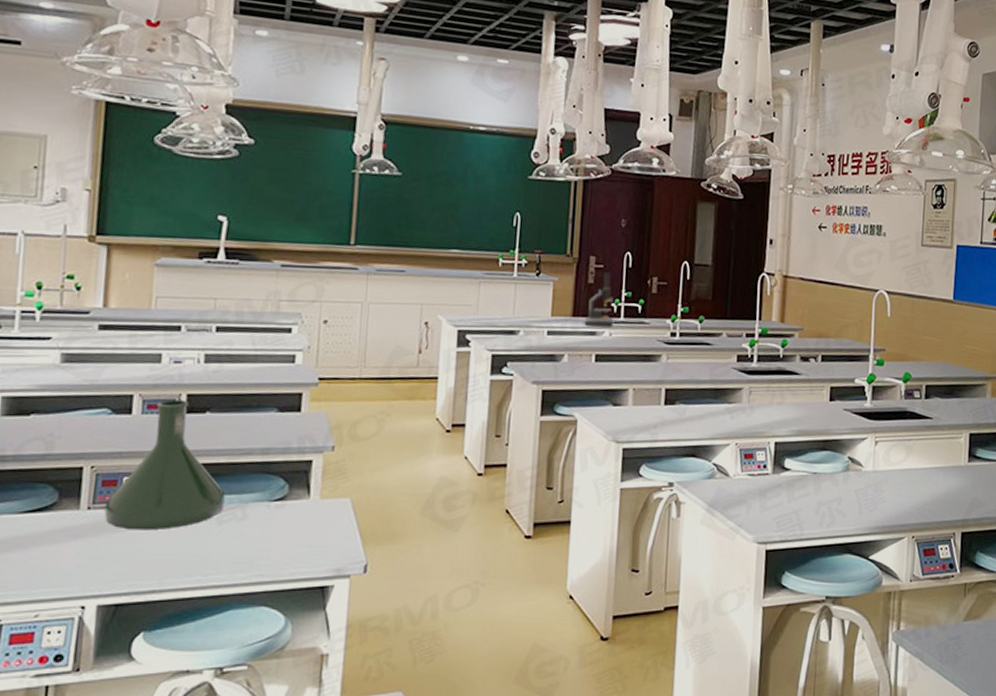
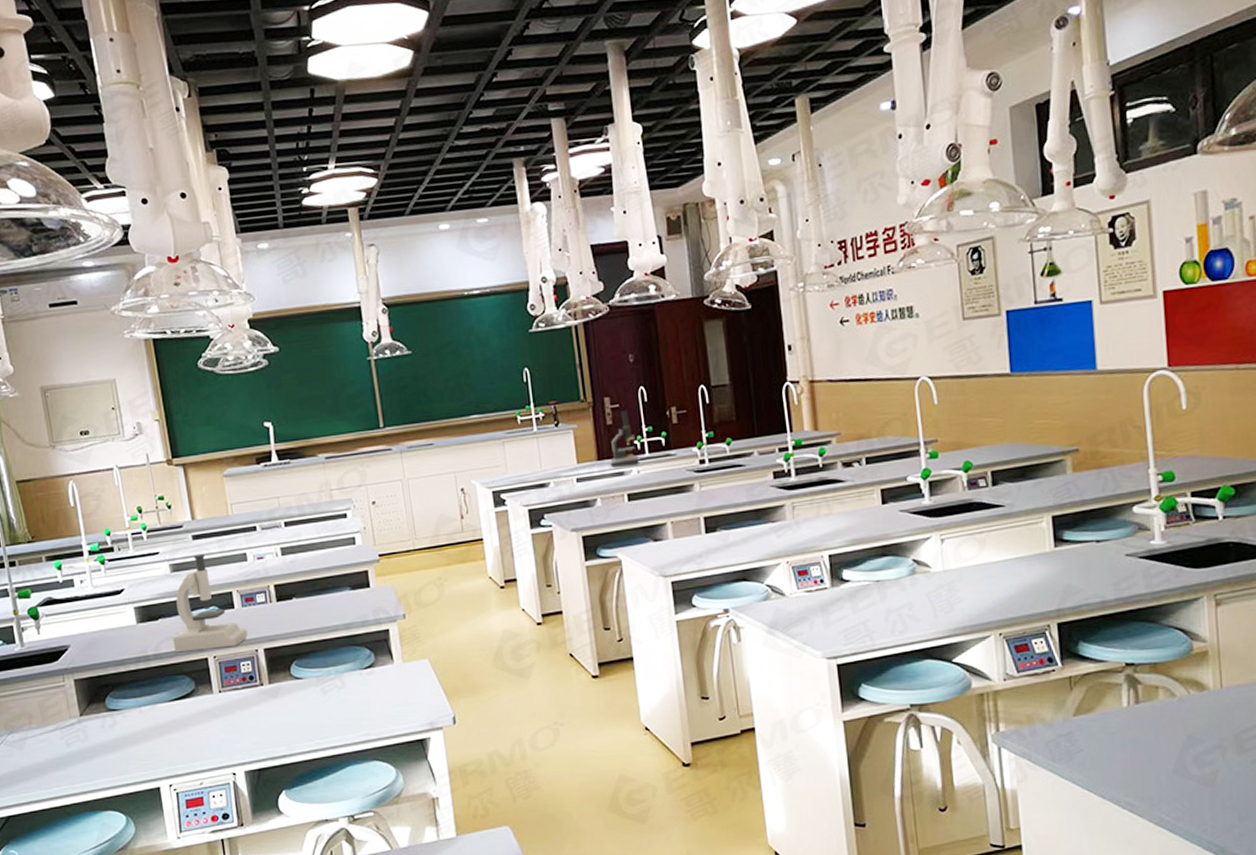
microscope: none [41,346,142,458] -> present [173,553,248,653]
flask: present [104,399,225,530] -> none [231,590,325,706]

